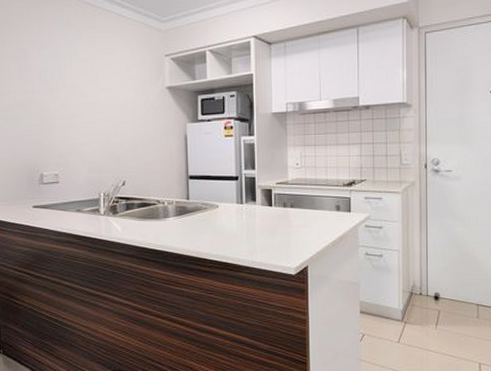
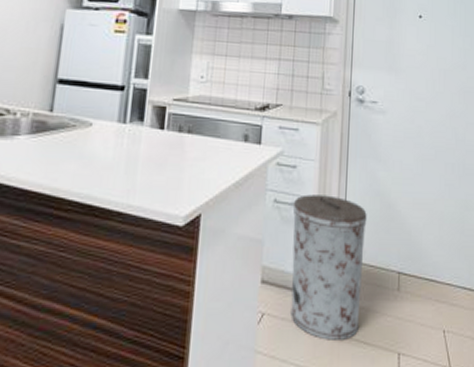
trash can: none [381,248,447,353] -> present [291,194,367,340]

